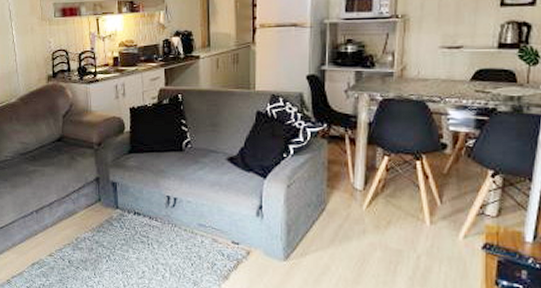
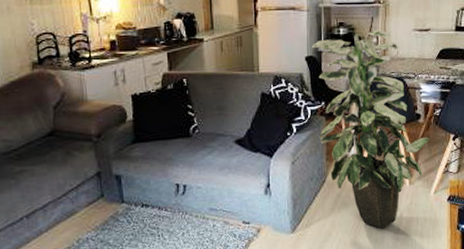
indoor plant: none [315,47,459,271] -> present [312,29,430,229]

